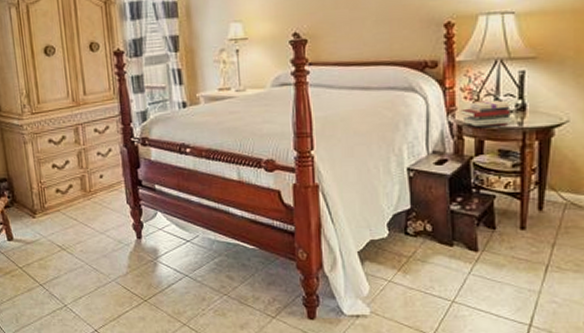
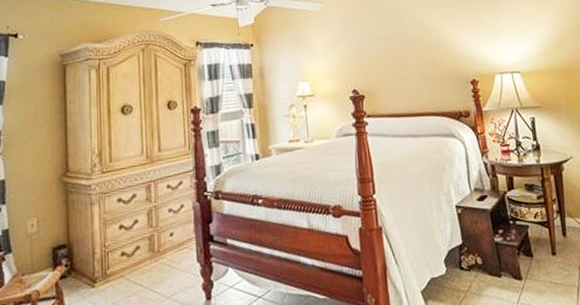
books: present [460,100,513,127] -> none [492,142,532,166]

